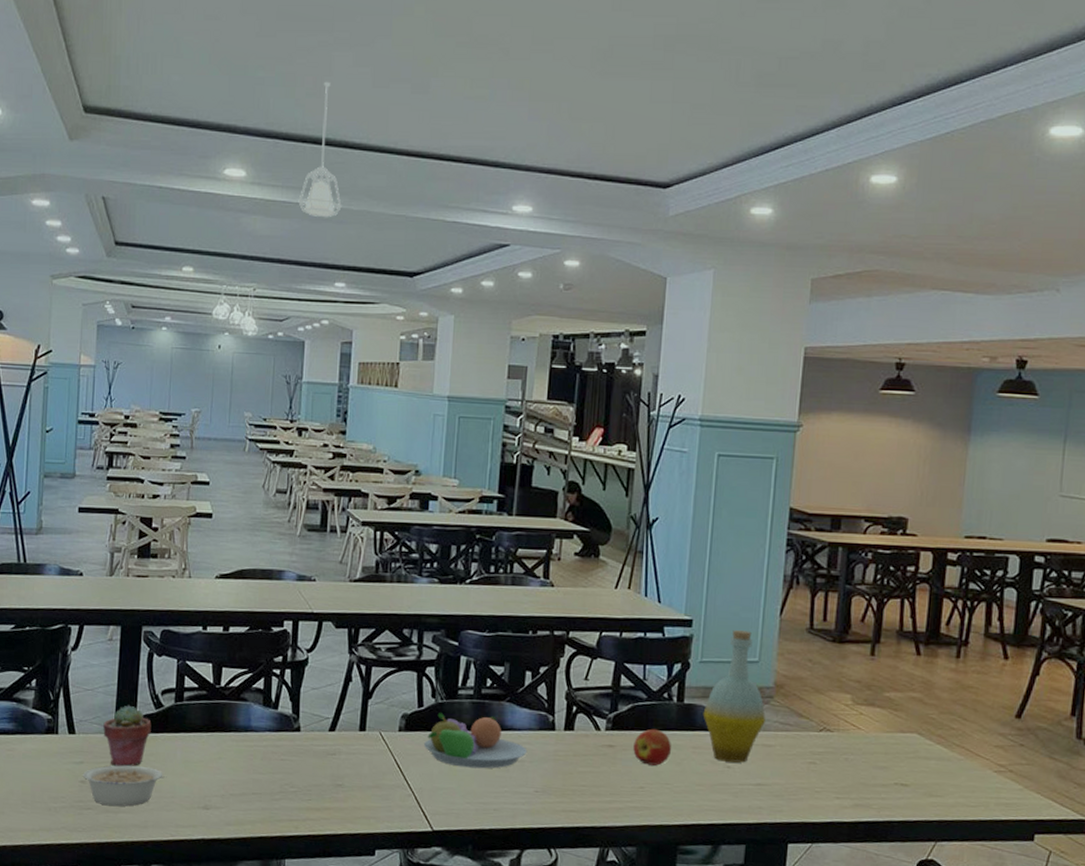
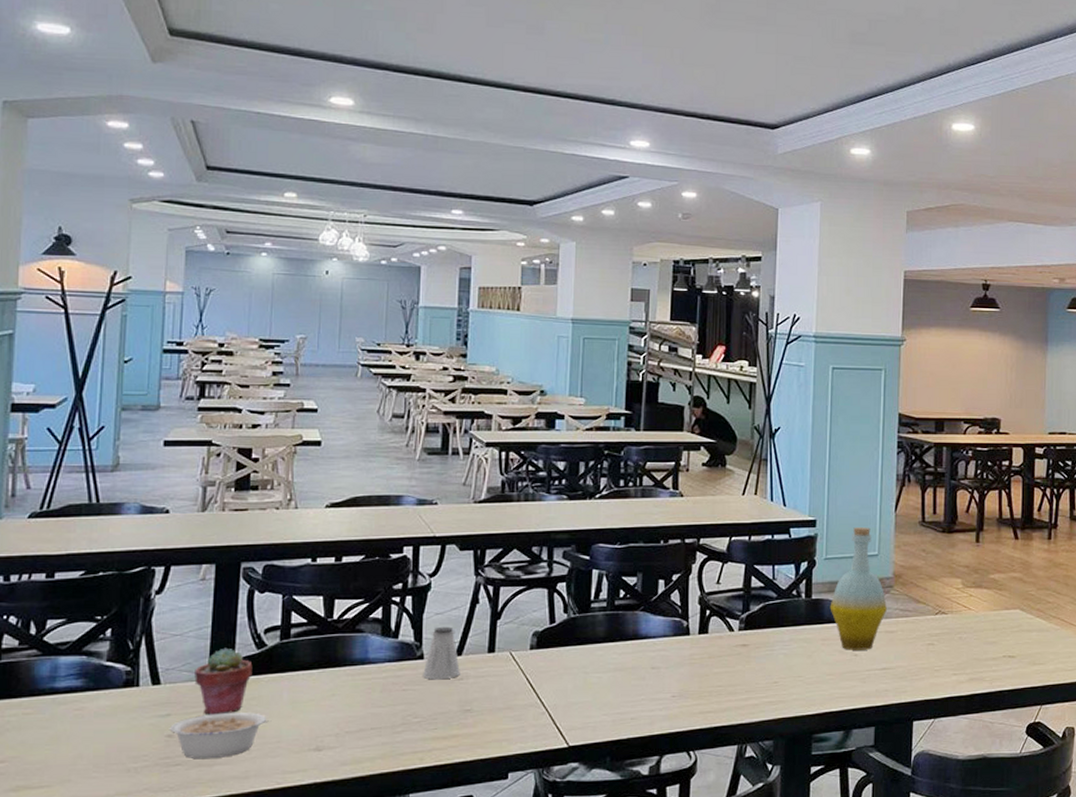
pendant lamp: present [298,82,342,218] -> none [411,19,458,148]
saltshaker: none [299,701,333,753] -> present [423,626,460,680]
fruit bowl: present [423,713,528,769] -> none [556,627,663,680]
apple: present [633,728,672,766] -> none [766,625,803,660]

